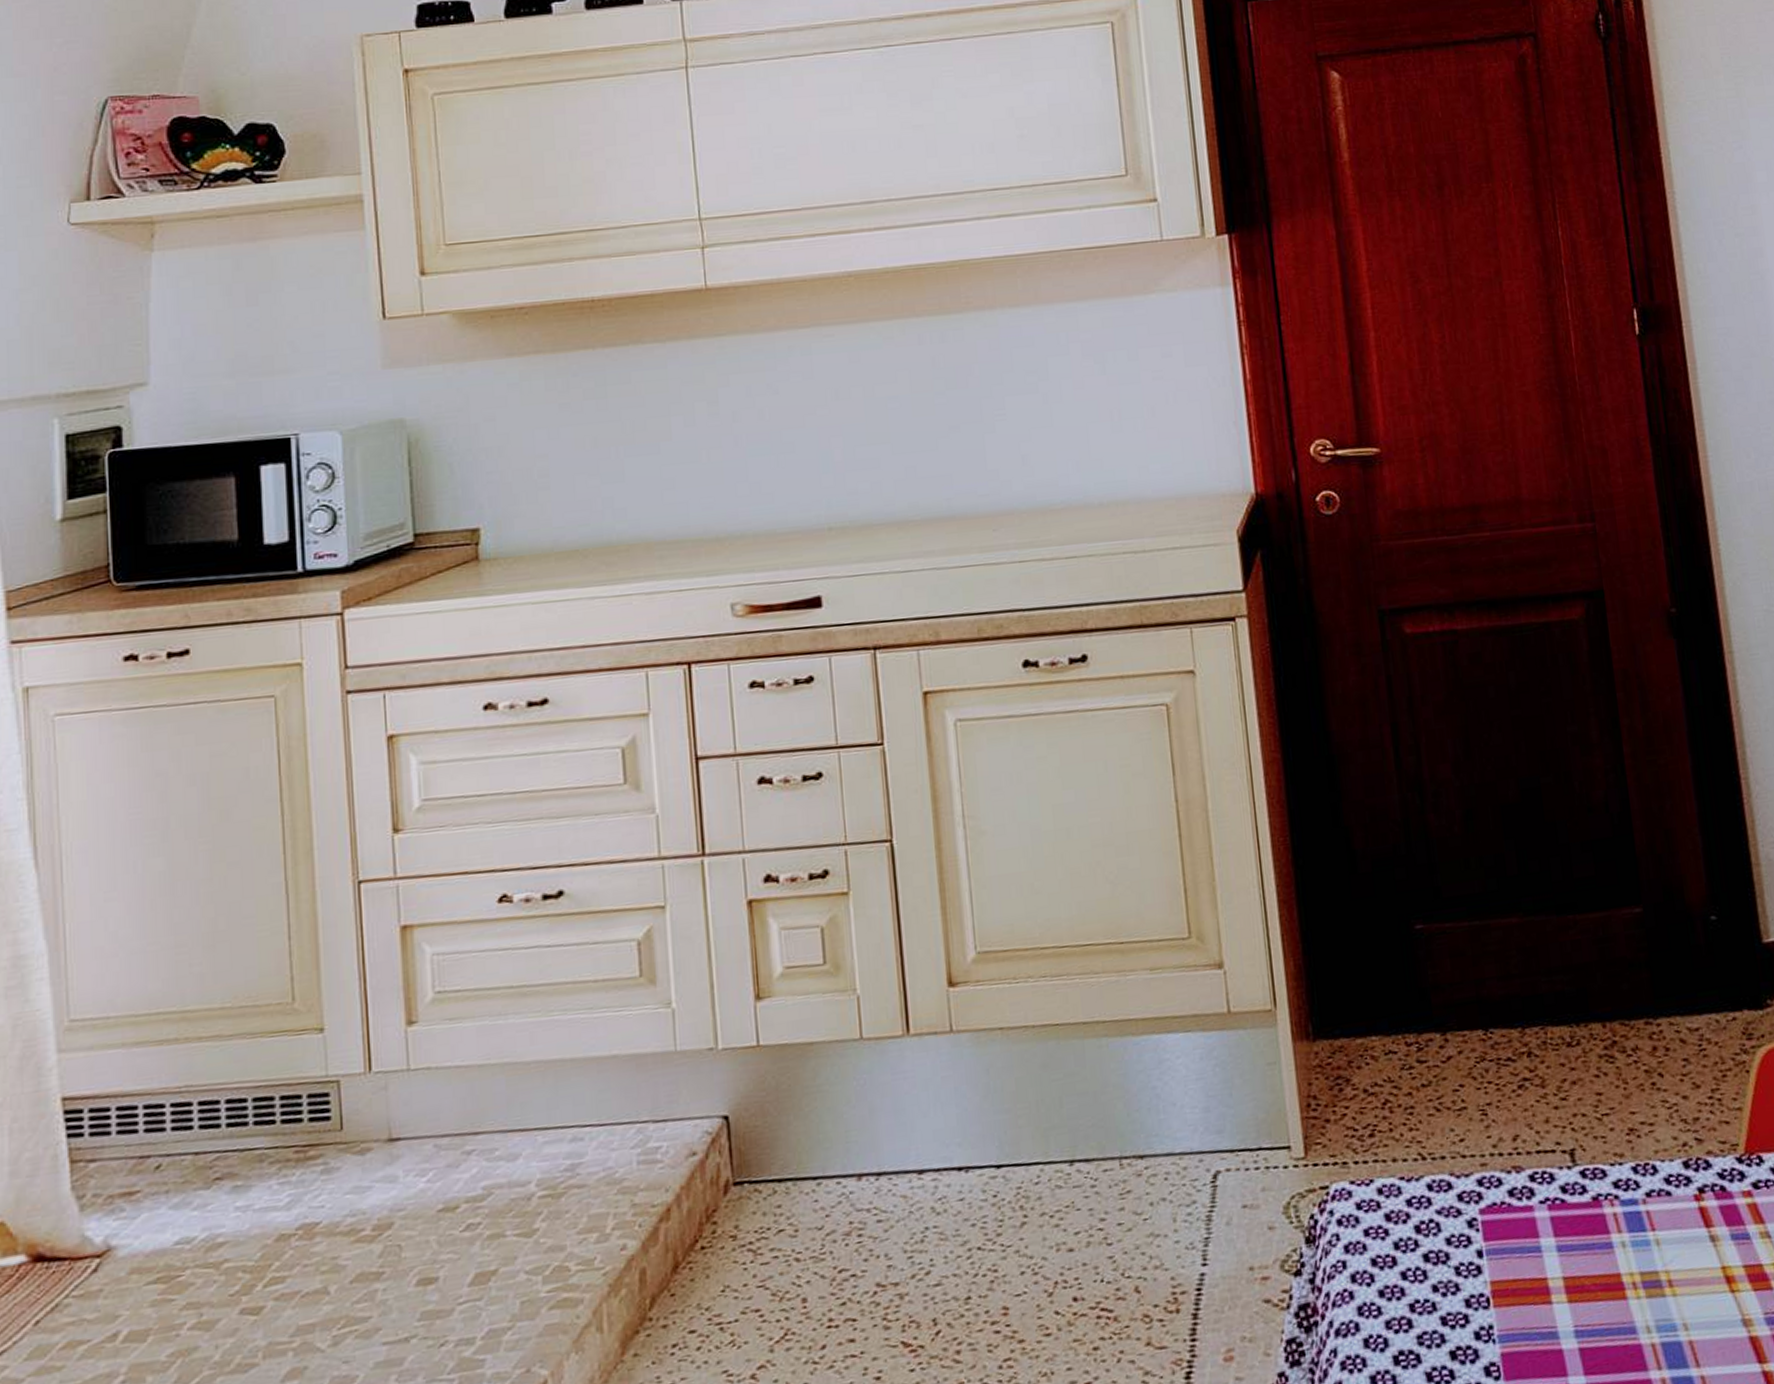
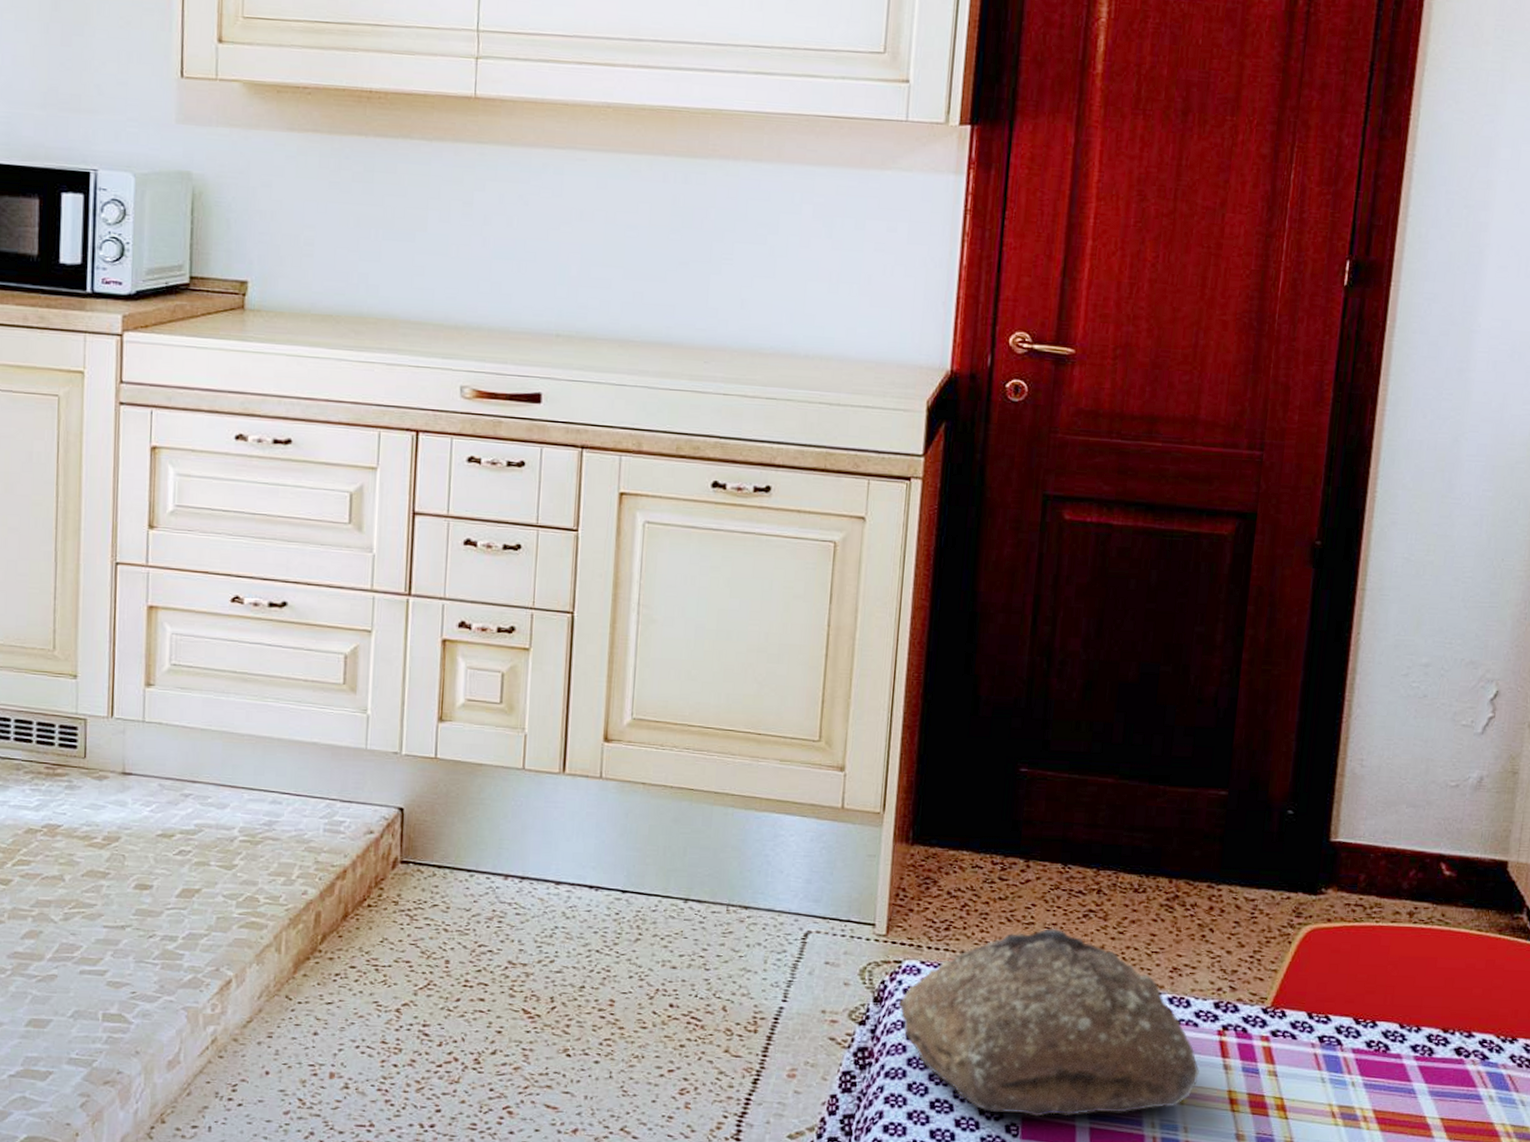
rock: none [1335,1108,1686,1354] -> present [899,928,1199,1117]

